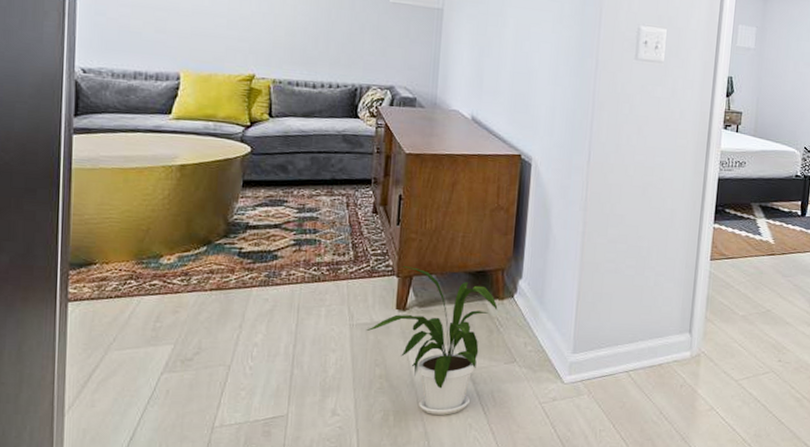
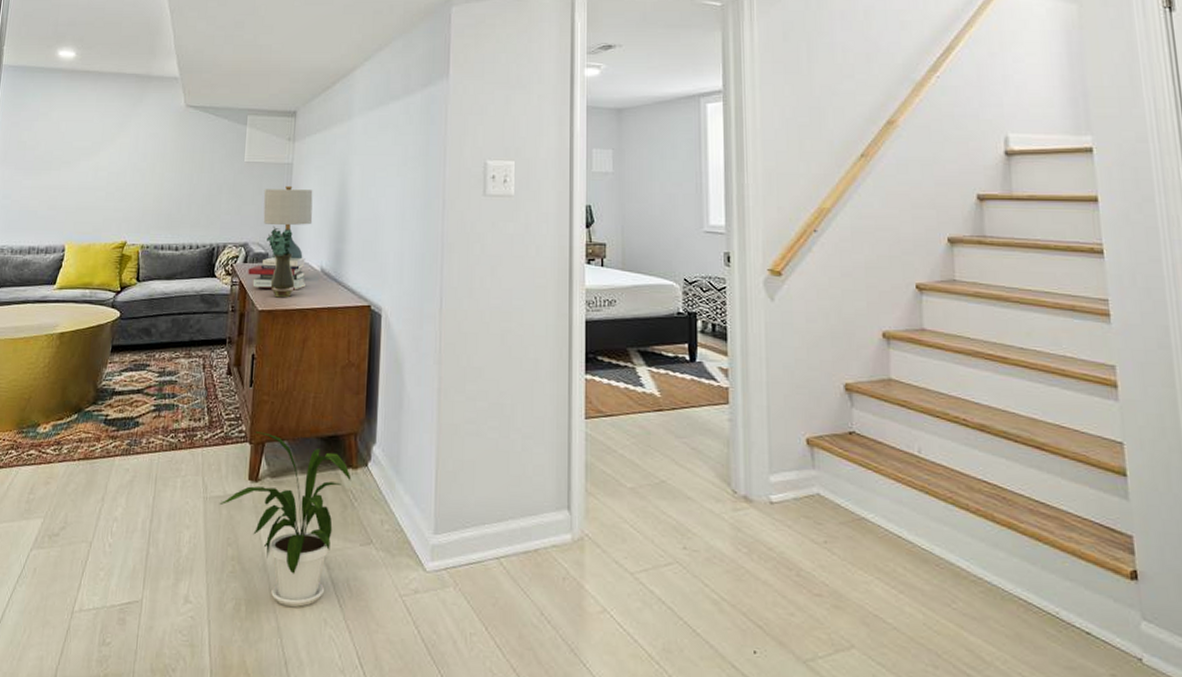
books: none [394,102,456,136] -> present [248,257,305,290]
table lamp: none [410,31,465,118] -> present [263,185,313,272]
vase: none [415,71,445,143] -> present [267,226,295,298]

